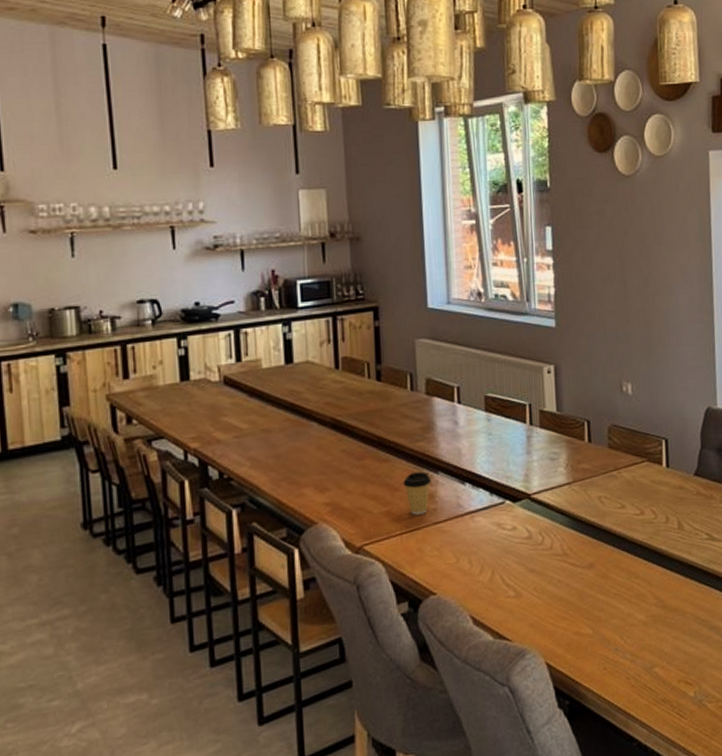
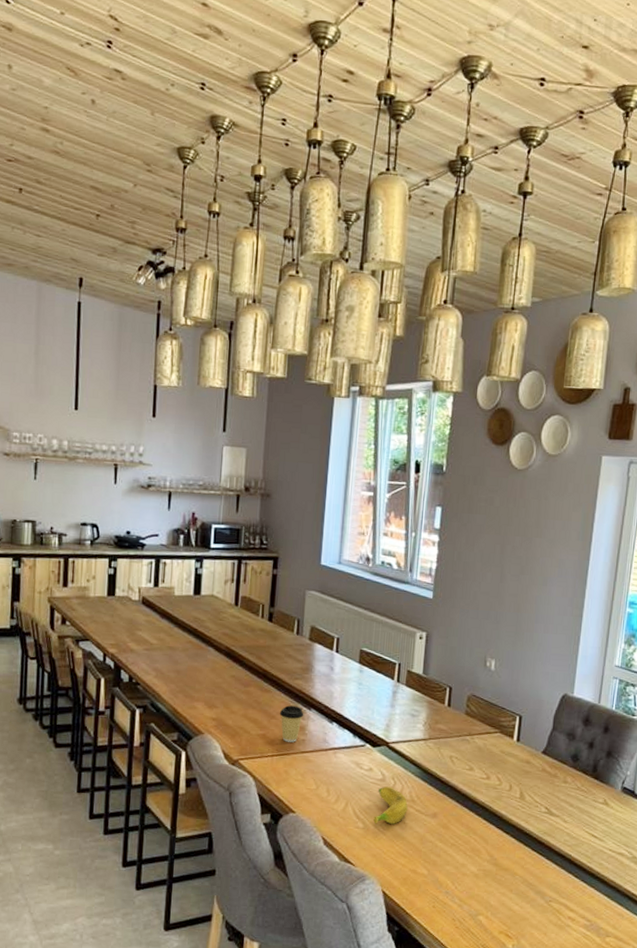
banana: none [525,543,561,589] -> present [373,786,408,824]

